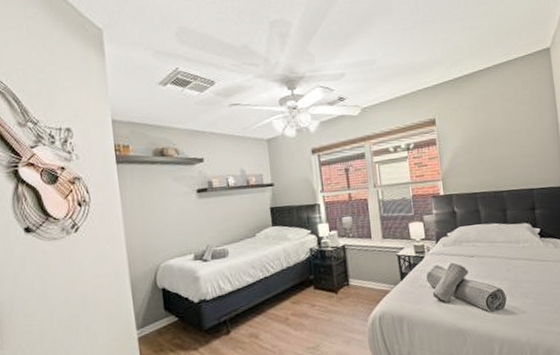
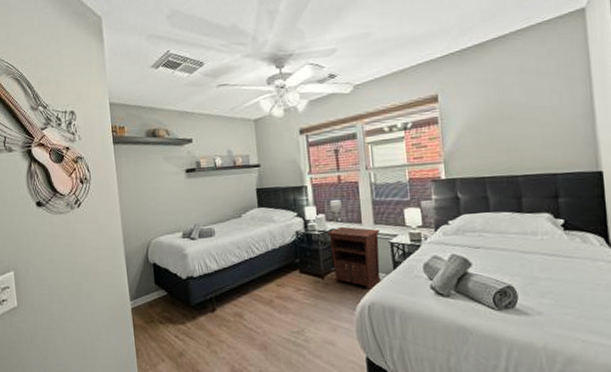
nightstand: none [340,242,390,302] -> present [327,226,381,291]

